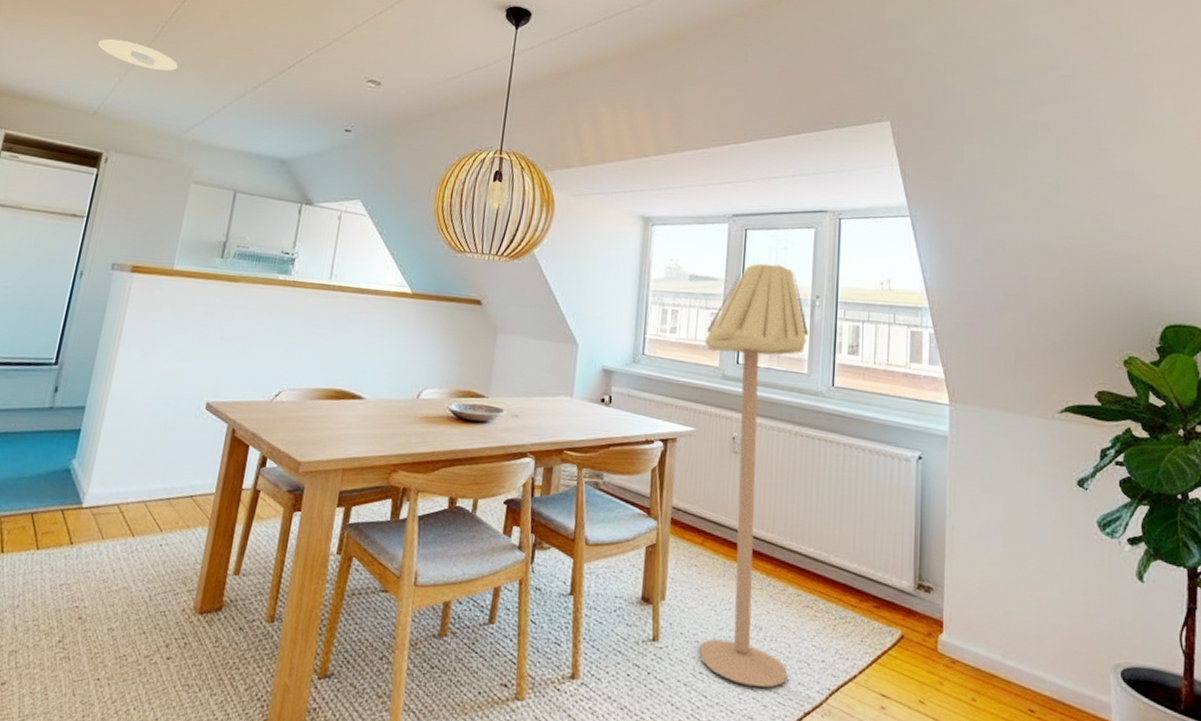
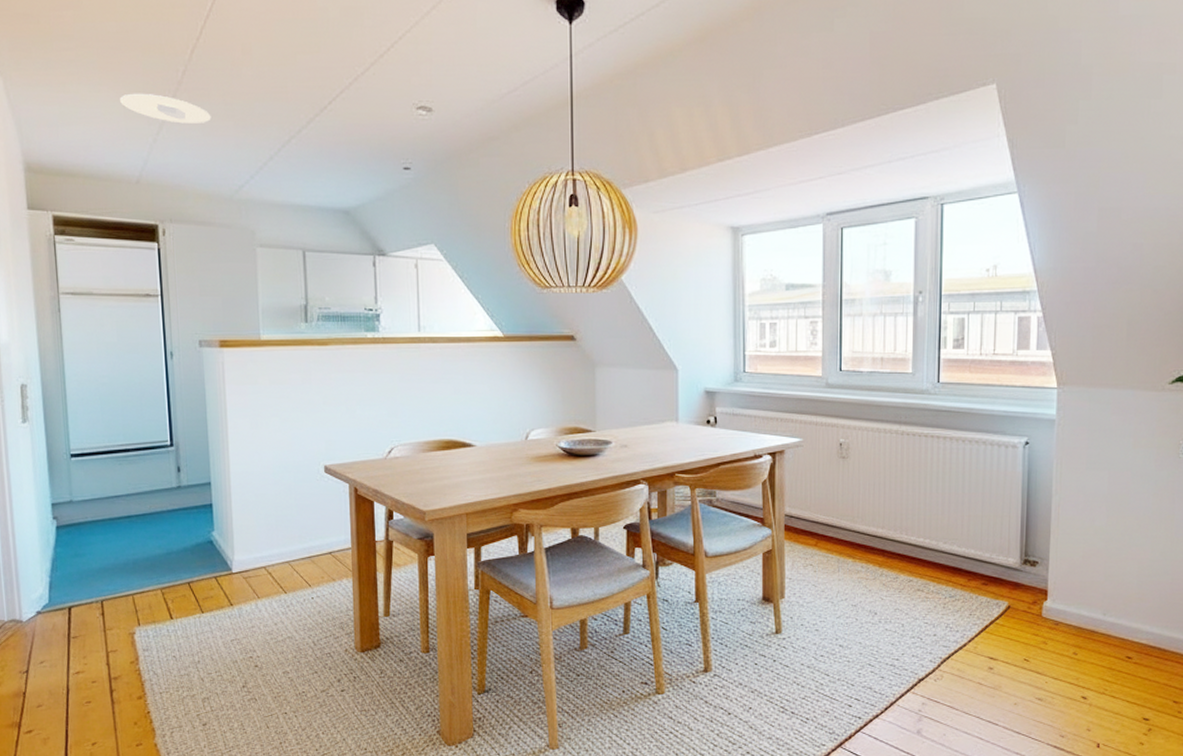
floor lamp: present [699,263,809,688] -> none [806,261,913,662]

